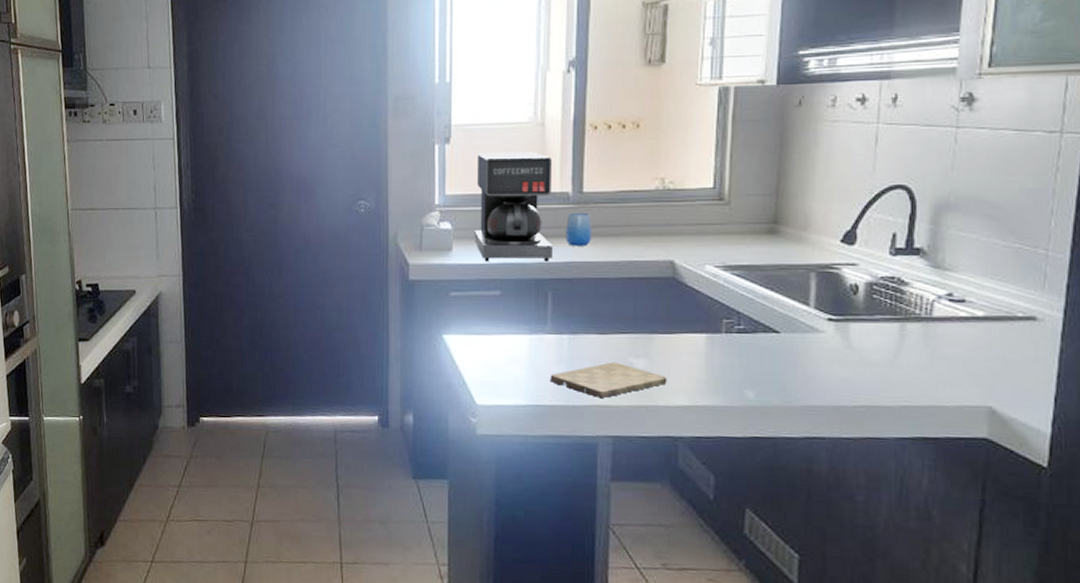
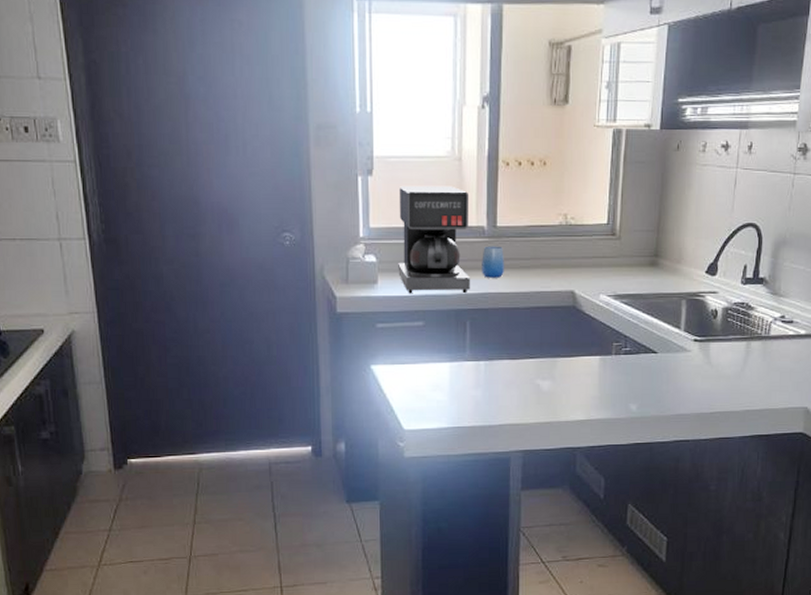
cutting board: present [550,362,667,398] -> none [469,384,568,417]

